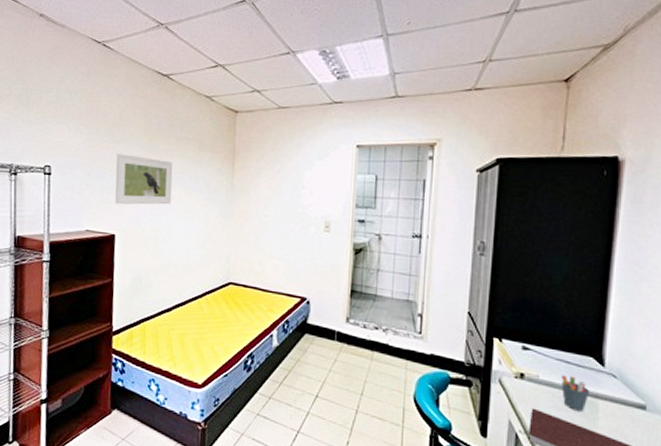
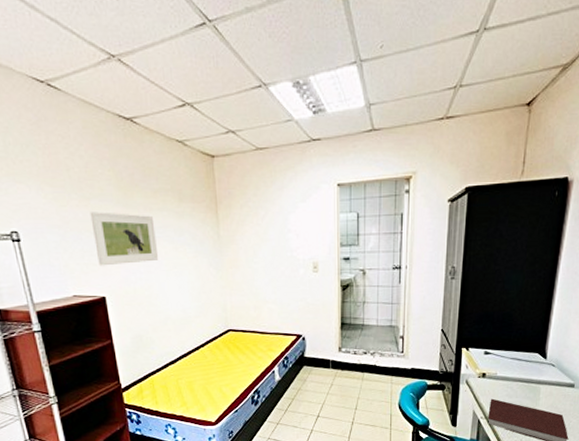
pen holder: present [560,375,589,412] -> none [513,369,534,397]

